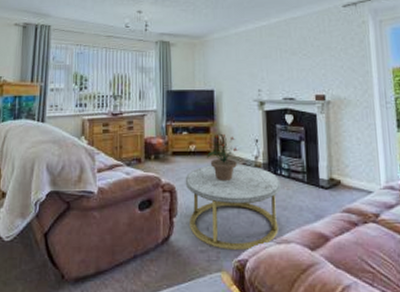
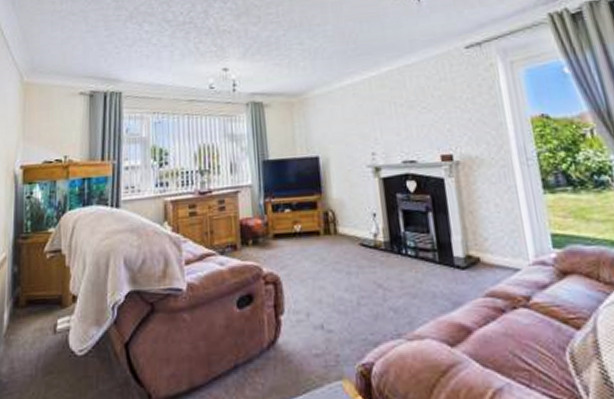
coffee table: present [185,165,281,250] -> none [291,245,409,351]
potted plant: present [206,135,240,182] -> none [314,209,355,267]

